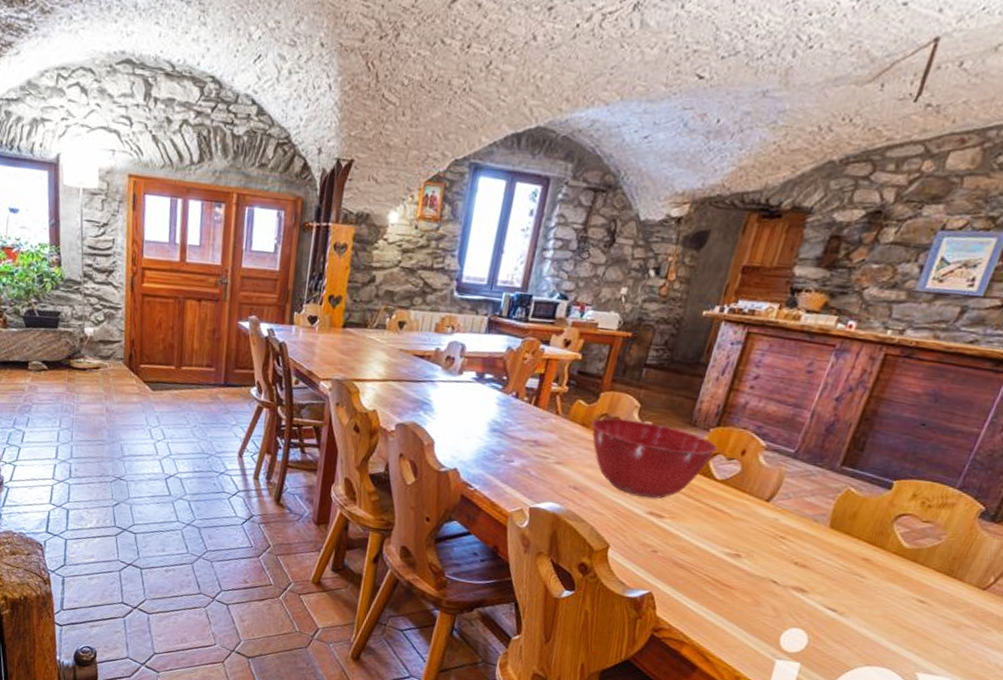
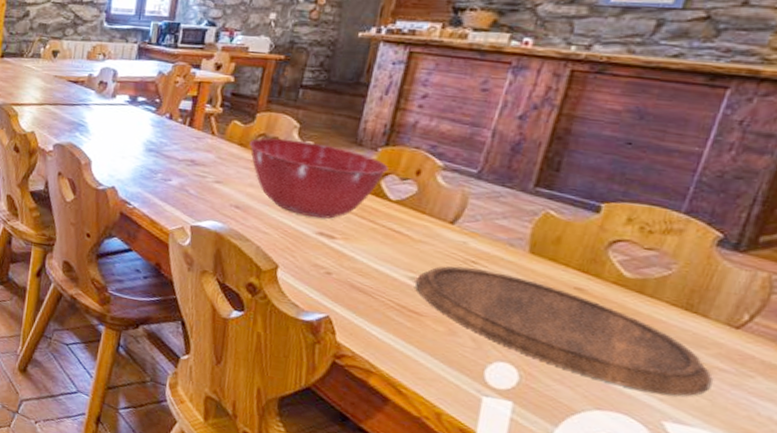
cutting board: none [730,541,960,650] -> present [416,266,713,396]

